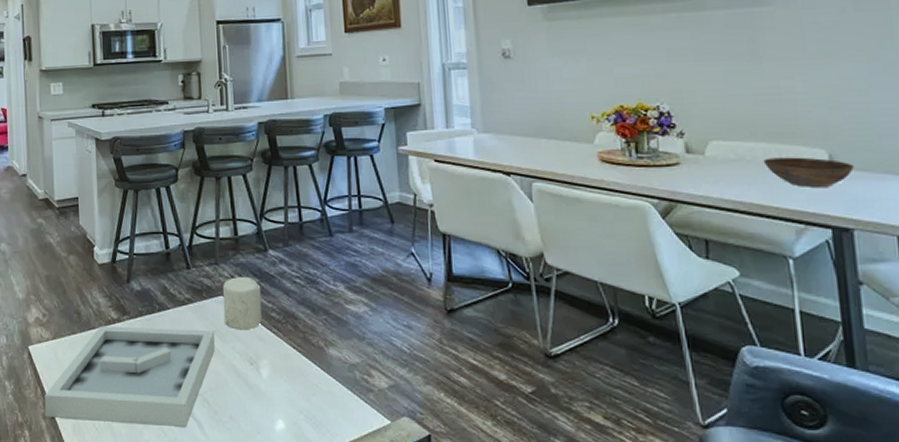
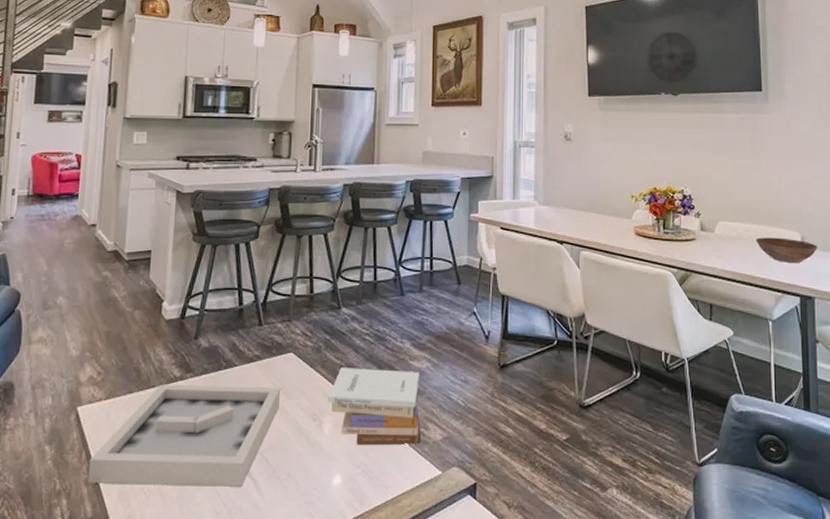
candle: present [222,277,262,330] -> none [291,334,331,387]
books: none [263,311,365,392] -> present [328,367,421,445]

